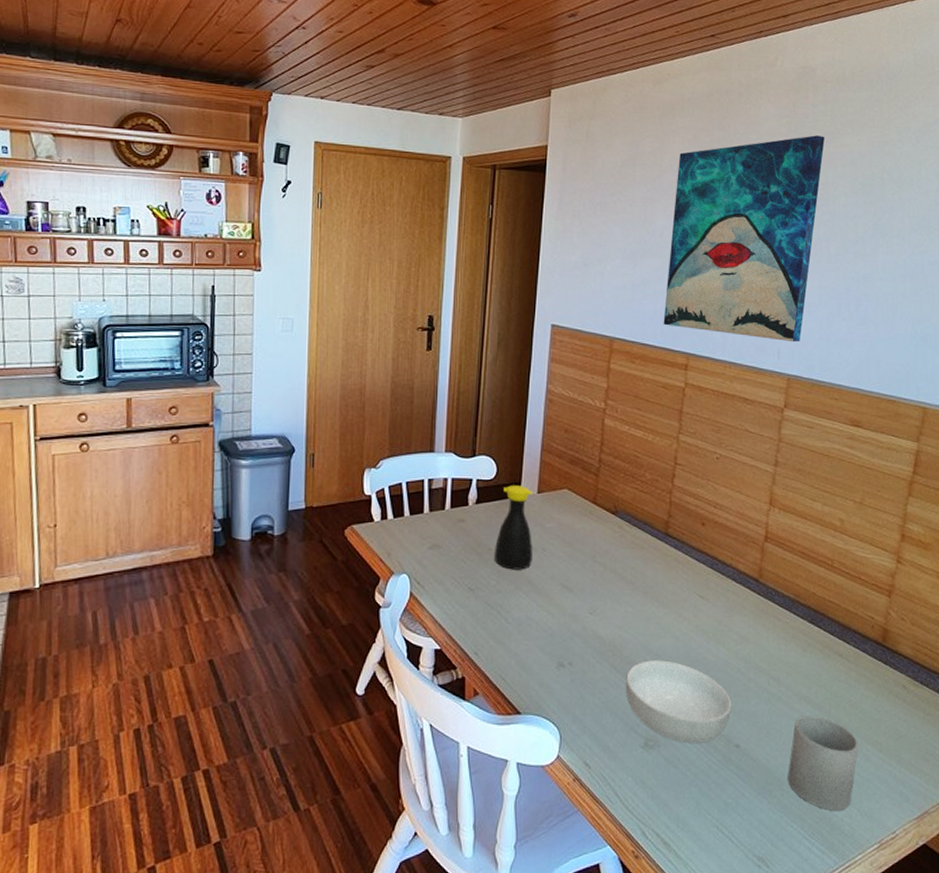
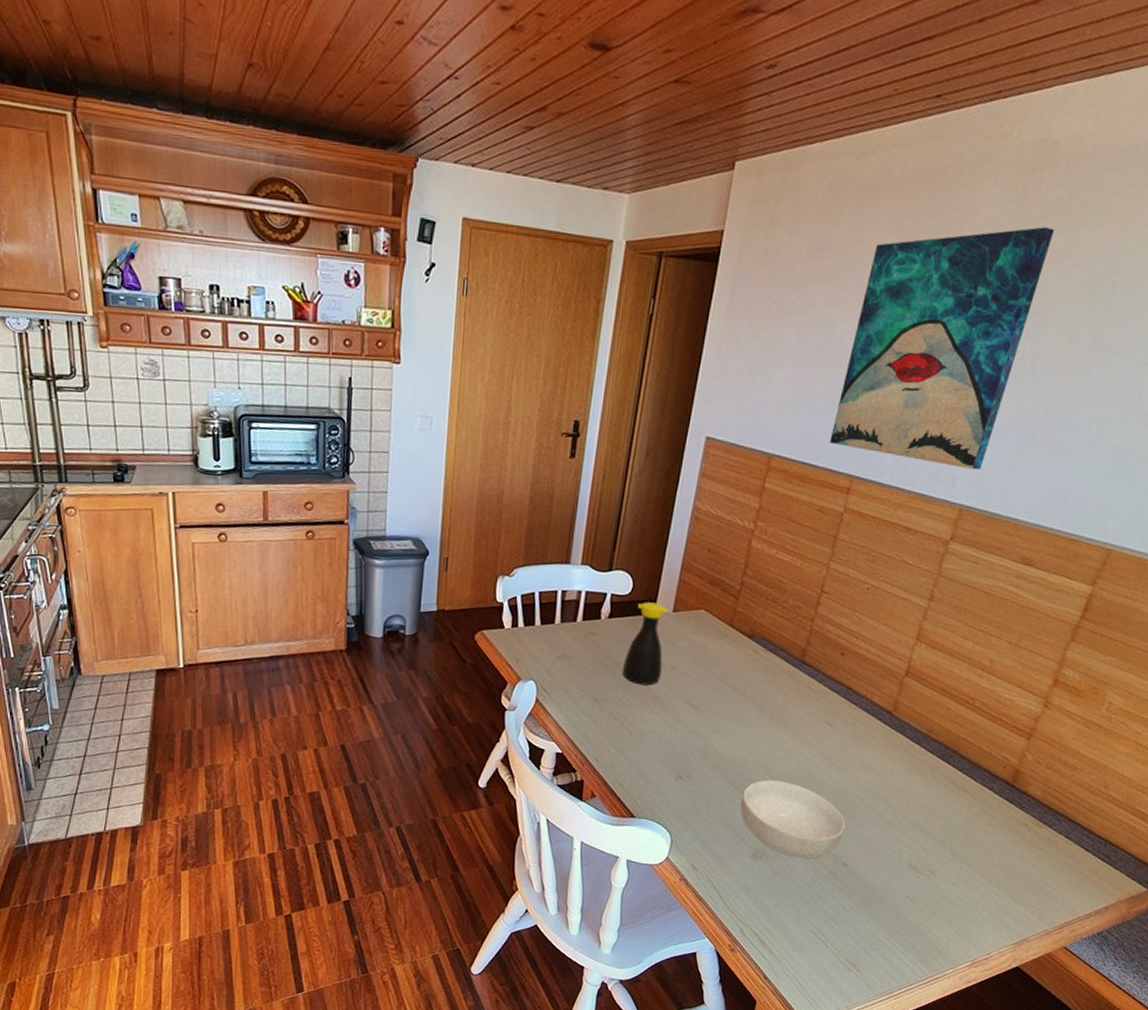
mug: present [788,716,859,811] -> none [891,843,969,930]

